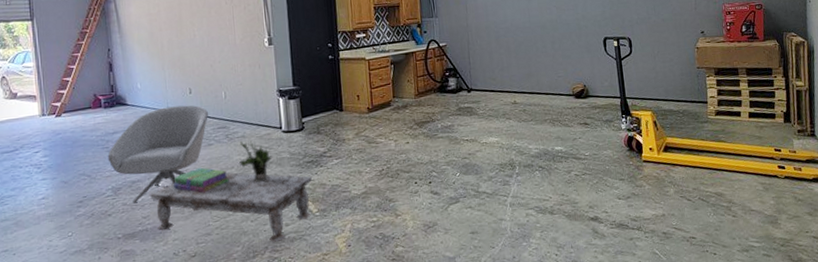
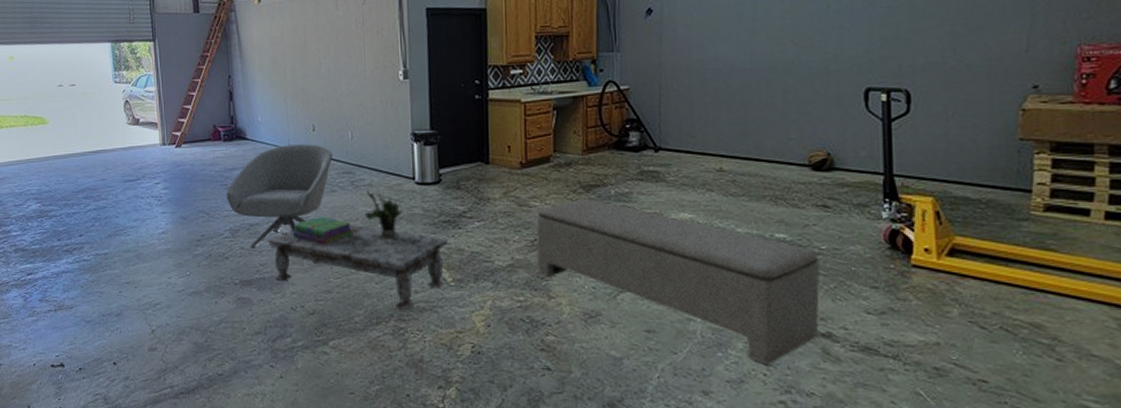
bench: none [382,132,589,247] -> present [536,198,820,364]

